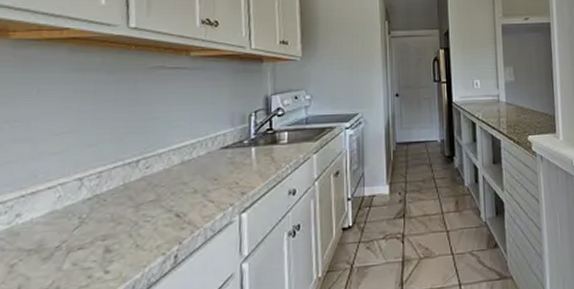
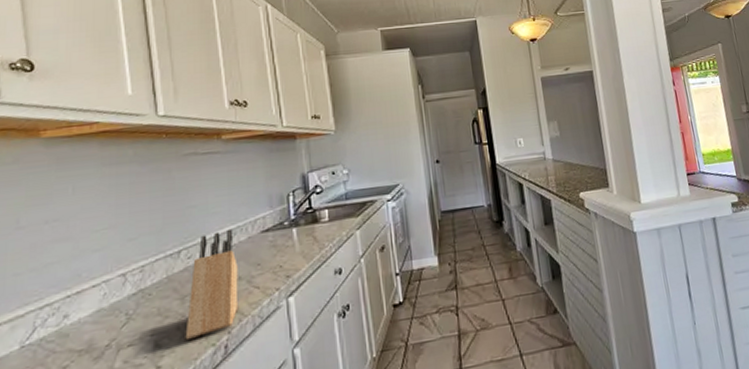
knife block: none [136,142,195,248] -> present [185,228,239,341]

